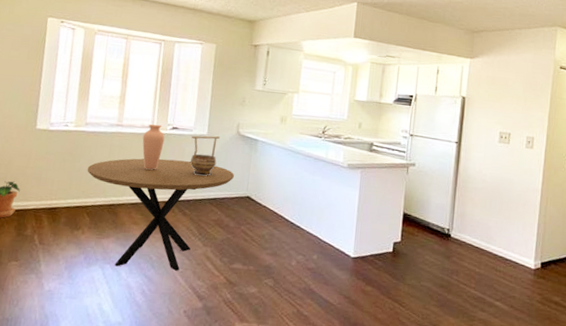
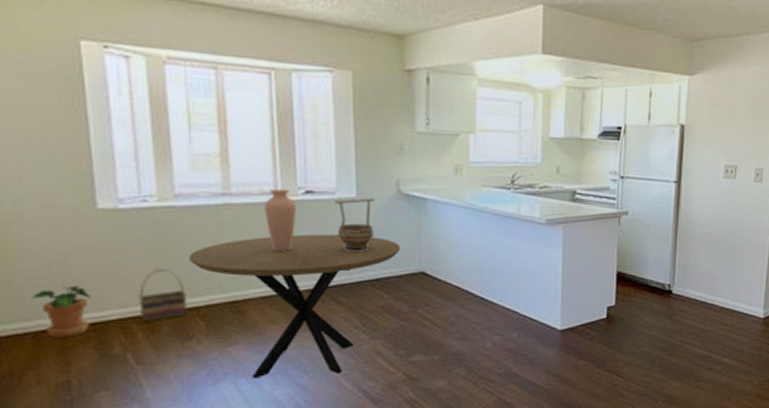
basket: none [49,174,82,213] -> present [139,268,188,322]

